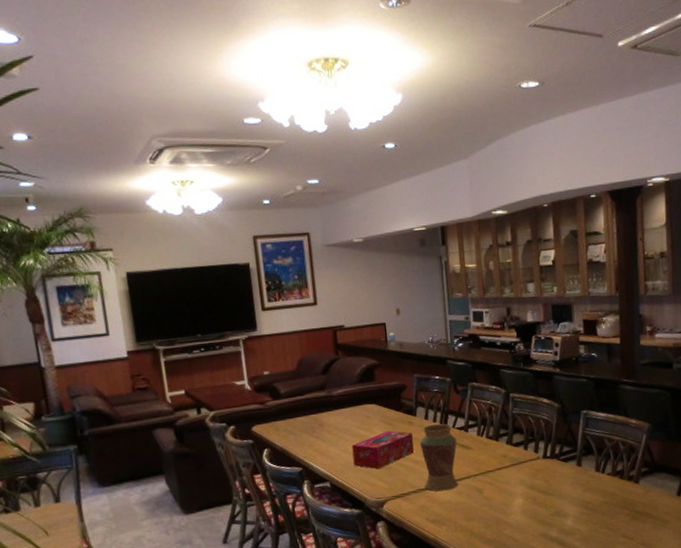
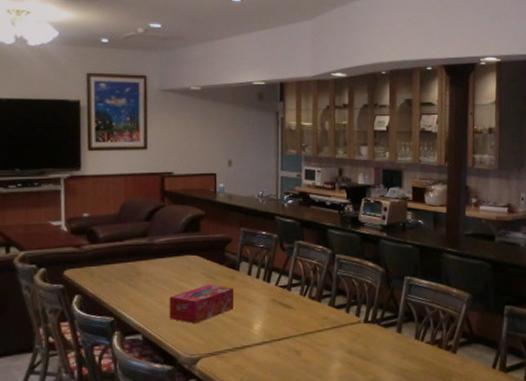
vase: present [420,423,458,492] -> none [241,280,279,351]

